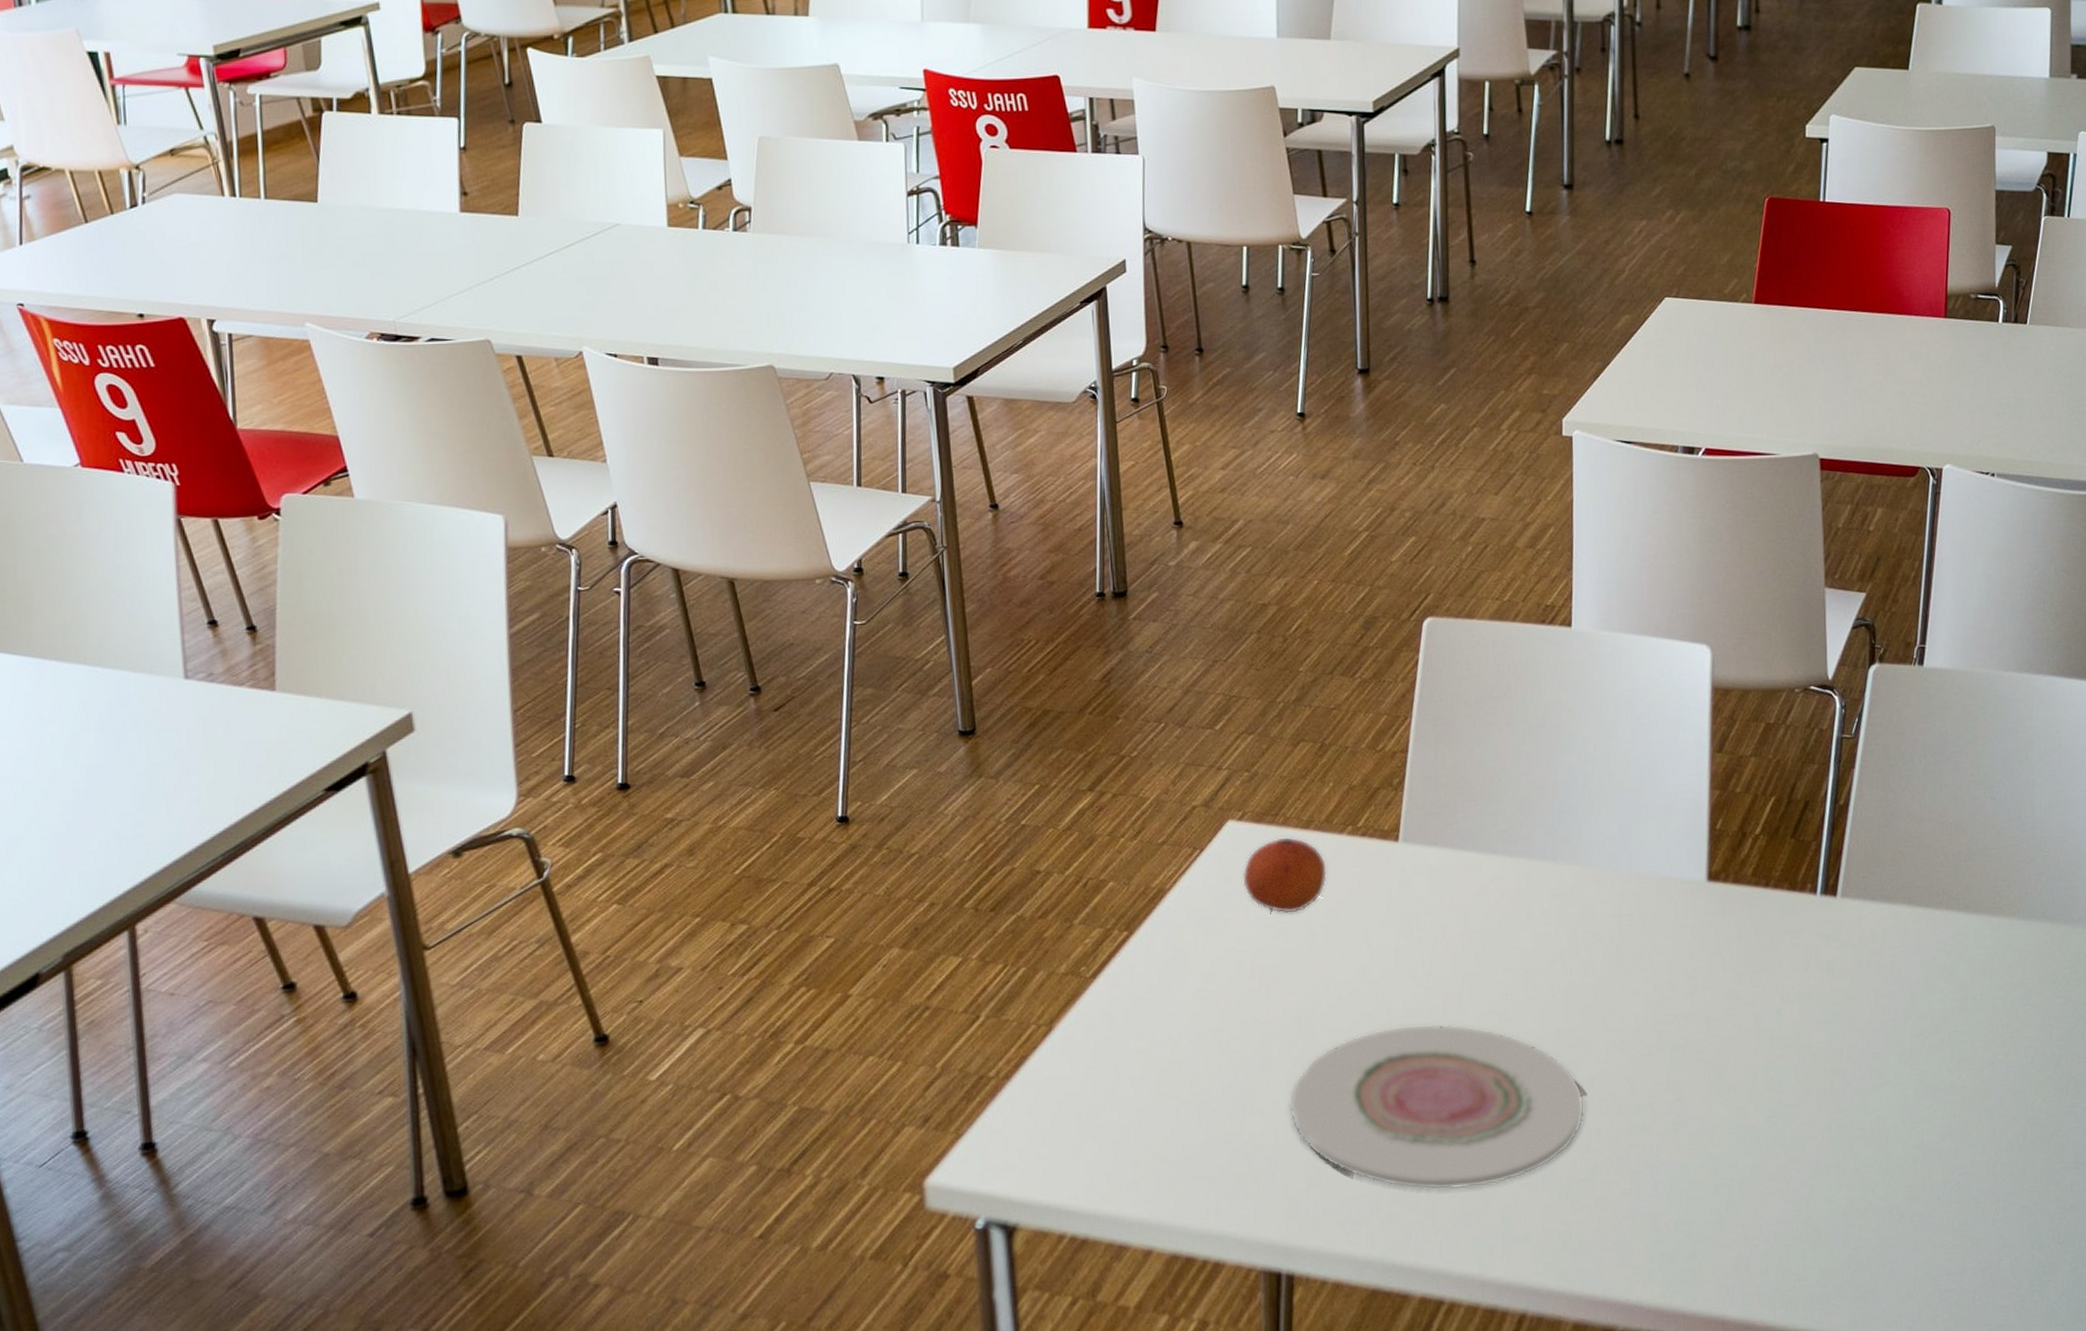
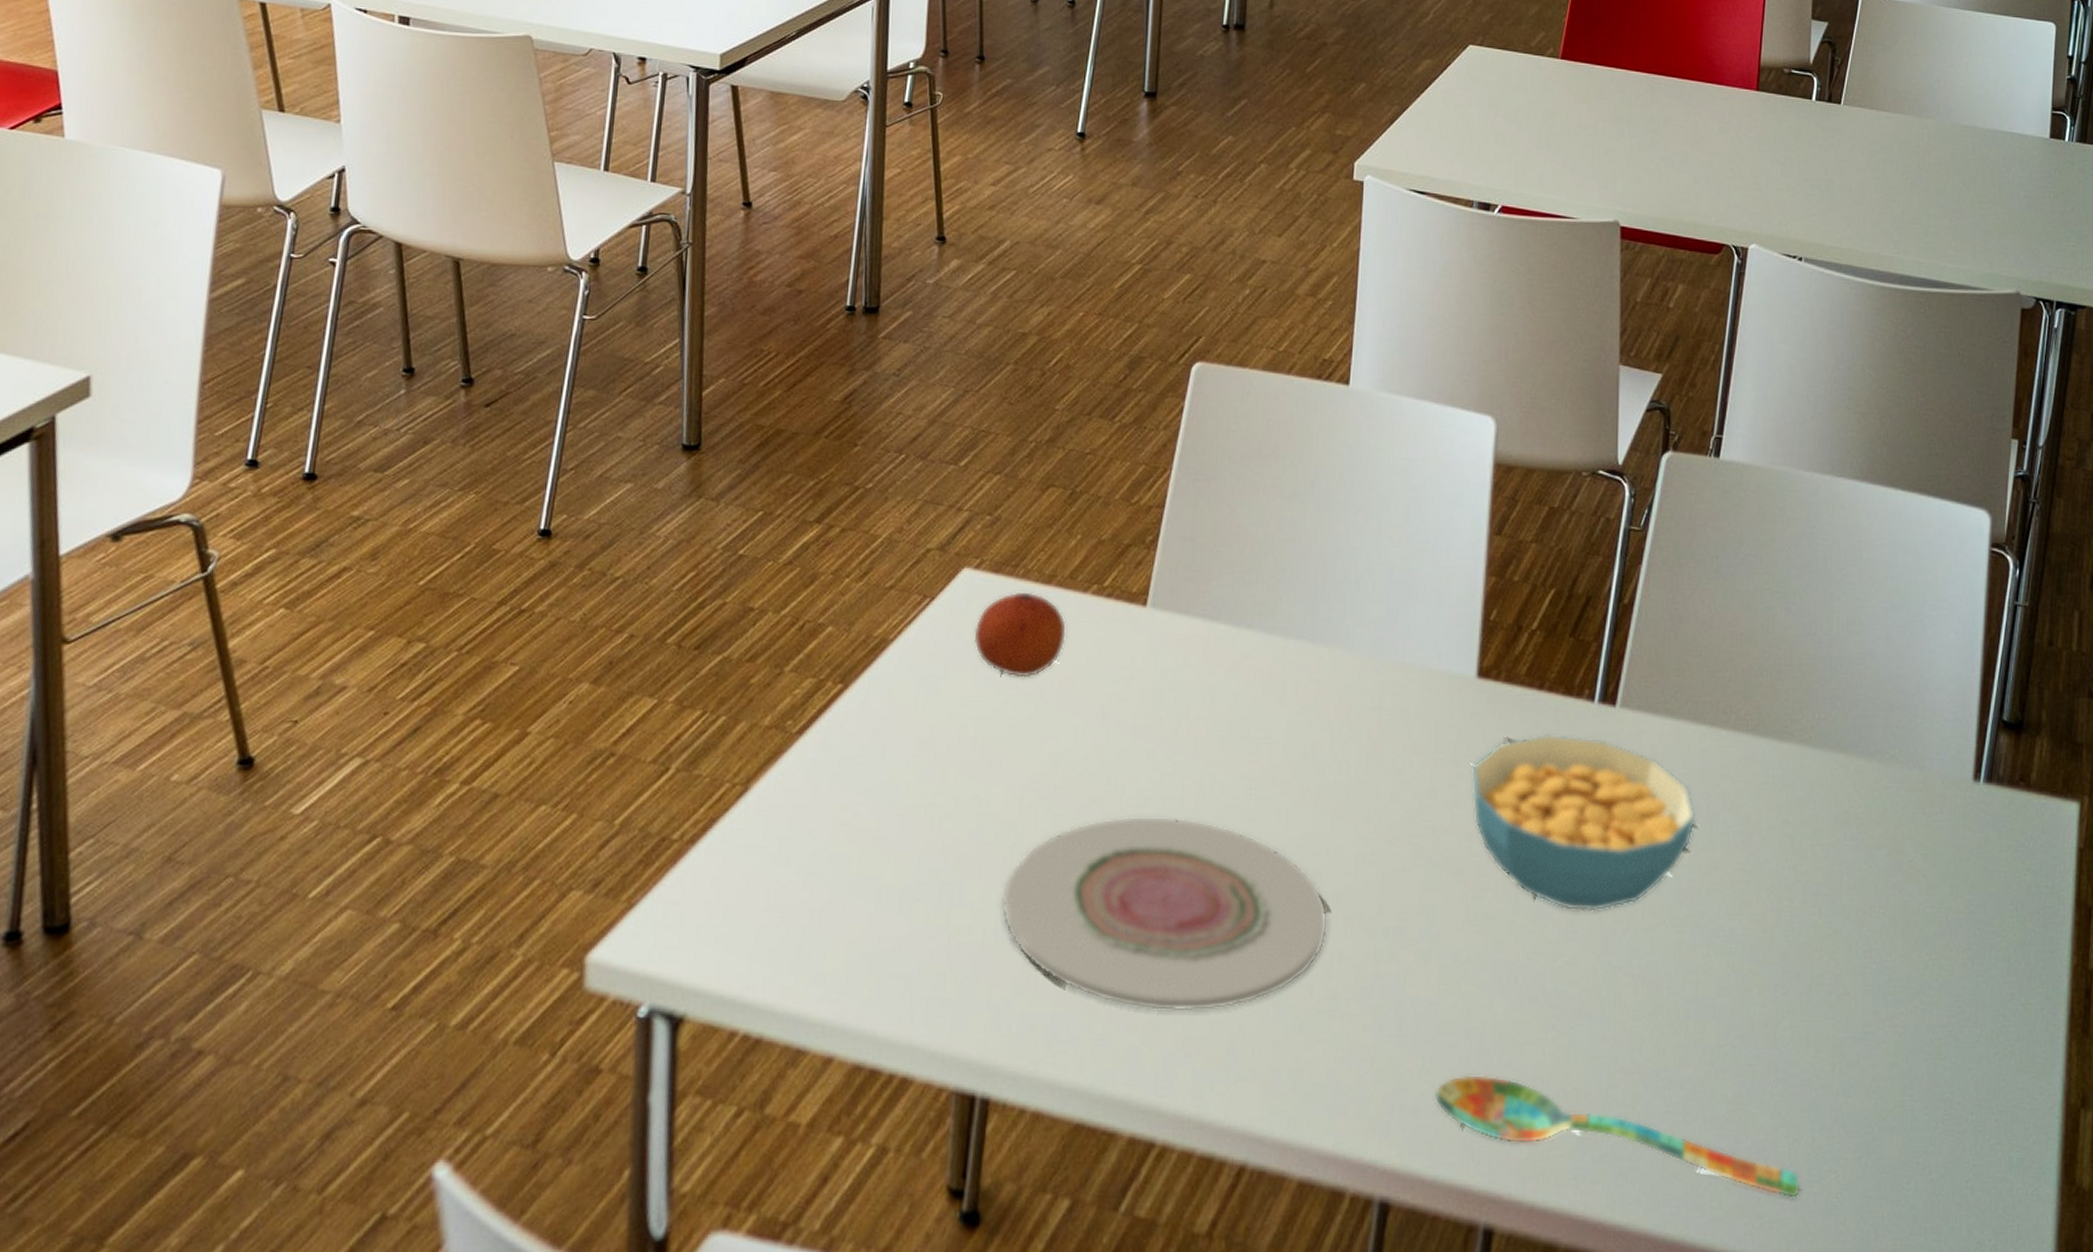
spoon: none [1690,1222,2023,1307] -> present [1434,1074,1801,1198]
cereal bowl: none [1706,925,1917,1078] -> present [1471,733,1697,912]

